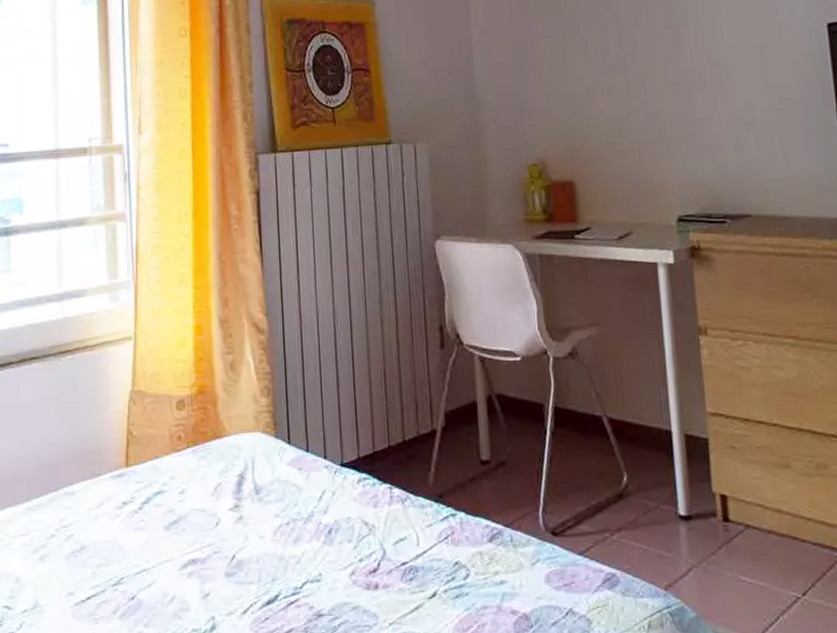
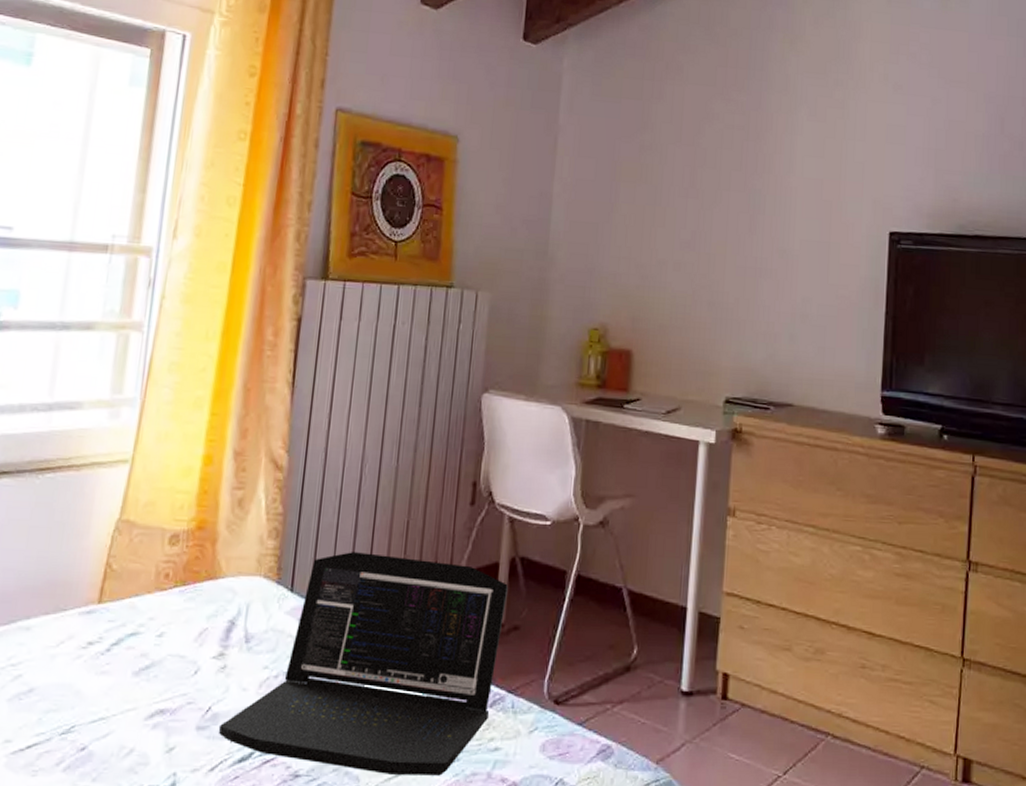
laptop: none [245,402,490,611] -> present [219,552,509,776]

